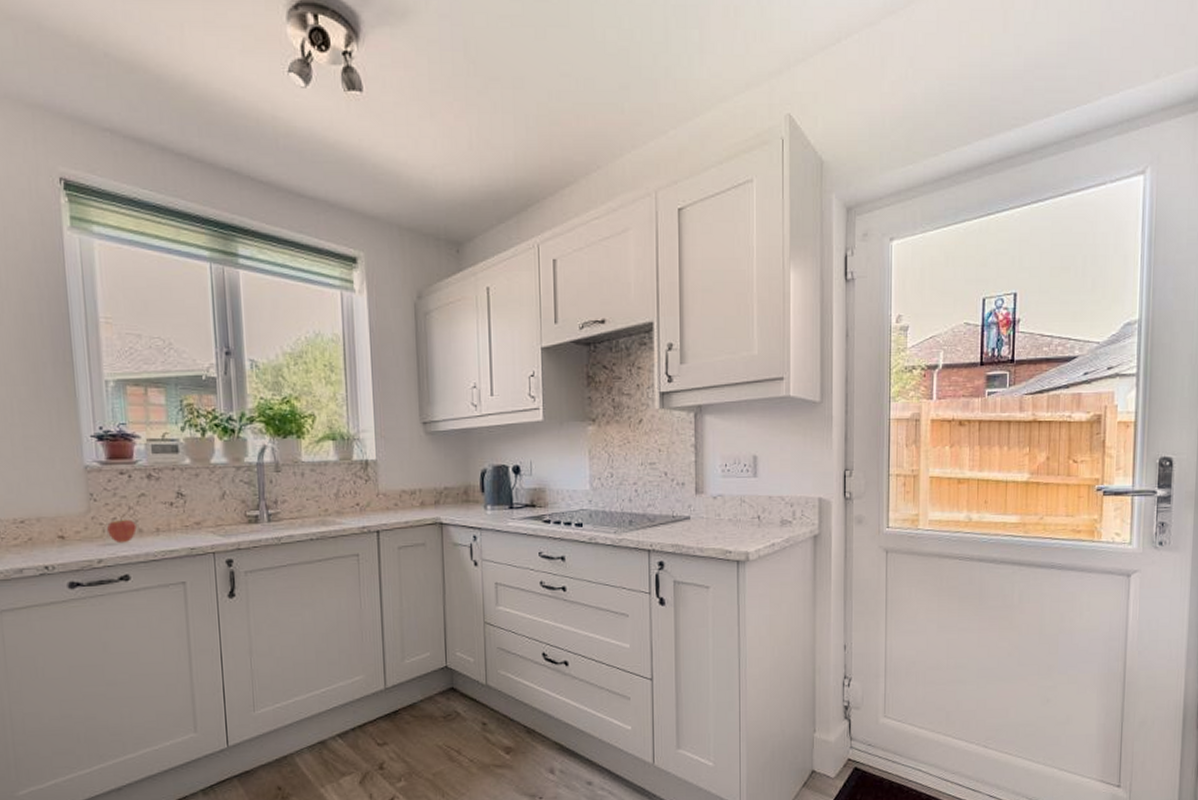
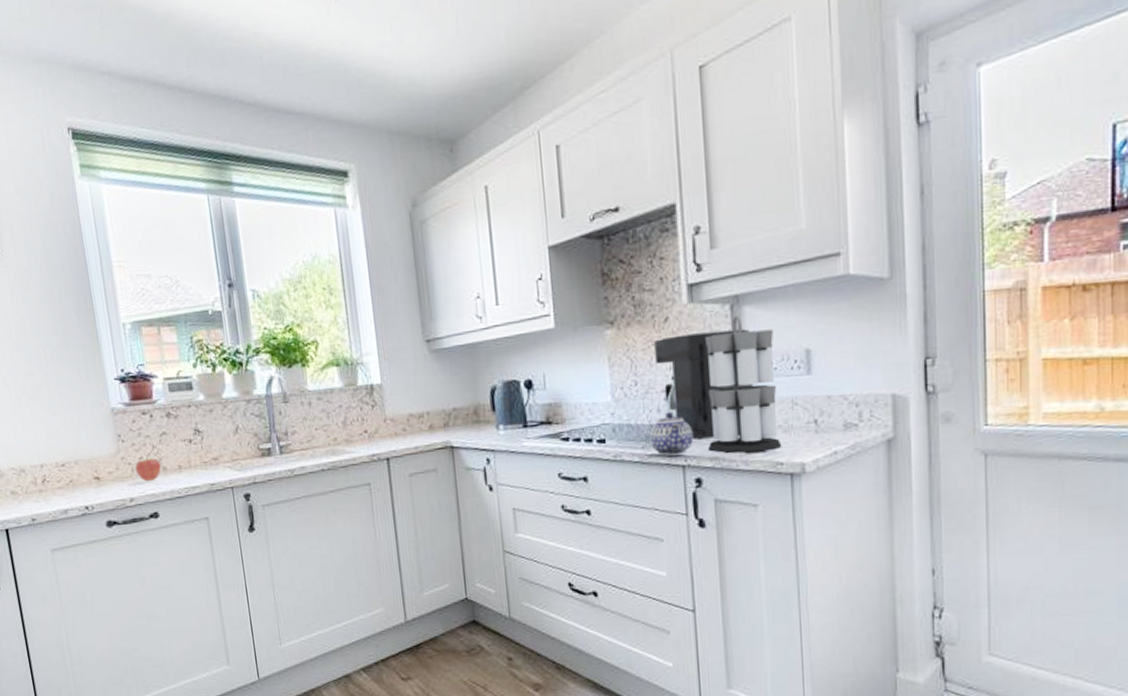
teapot: none [620,502,659,541] -> present [648,411,694,456]
coffee maker: none [623,434,710,529] -> present [650,328,754,441]
spice rack: none [670,422,731,542] -> present [705,314,782,454]

